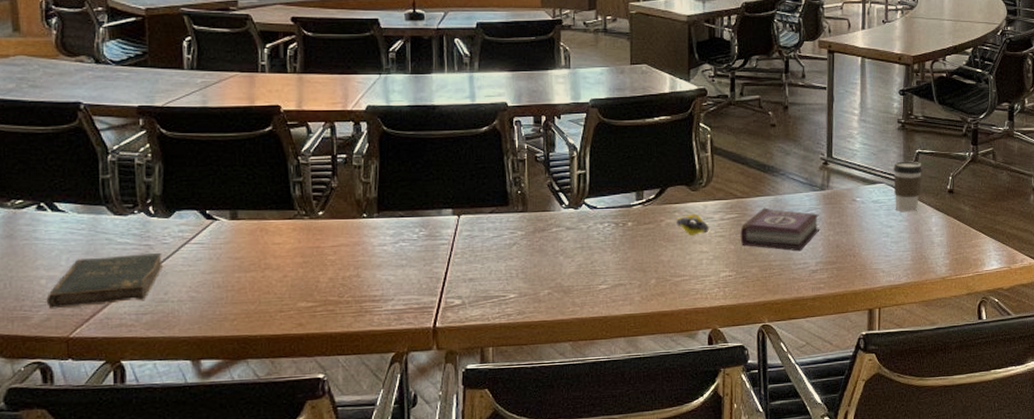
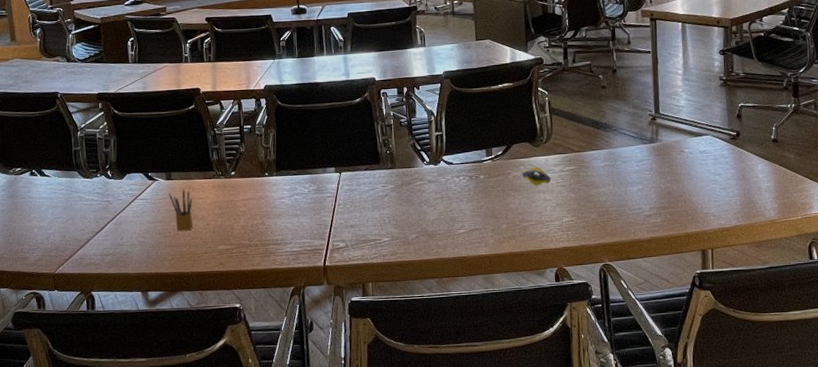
bible: present [46,252,164,309] -> none [38,206,120,252]
pencil box: none [233,230,265,285] -> present [169,188,194,232]
book: present [740,207,819,252] -> none [579,160,651,198]
coffee cup: present [893,161,923,212] -> none [718,114,747,161]

